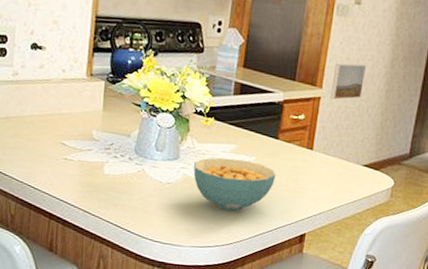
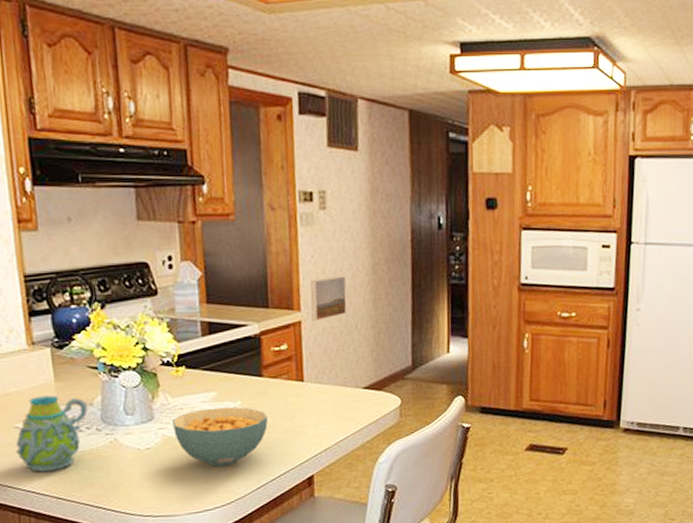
mug: none [57,120,125,187] -> present [15,395,88,472]

